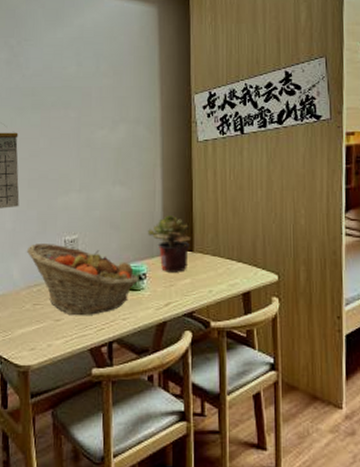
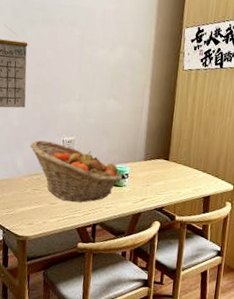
potted plant: present [148,214,191,272] -> none [133,128,168,176]

